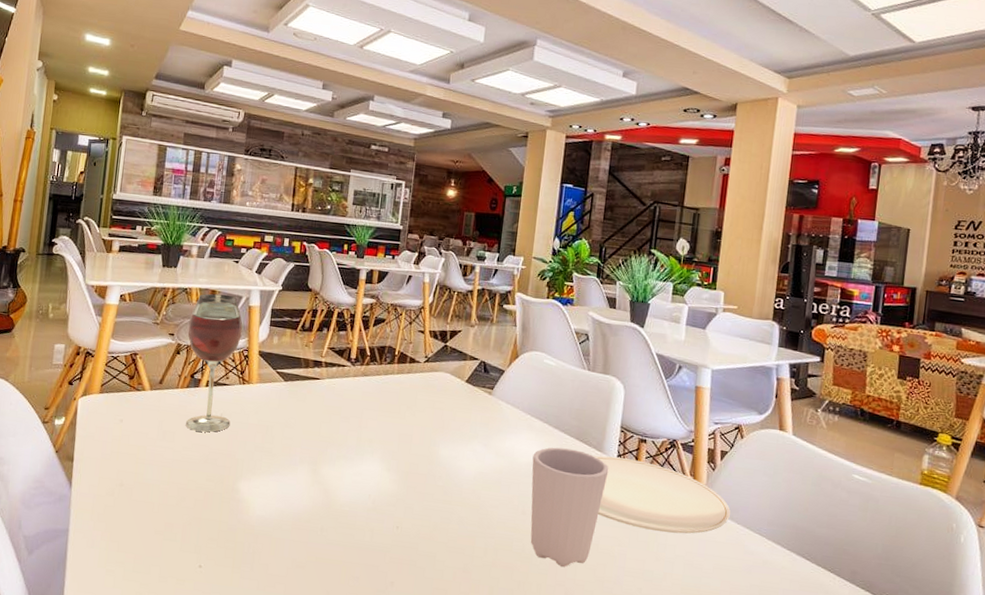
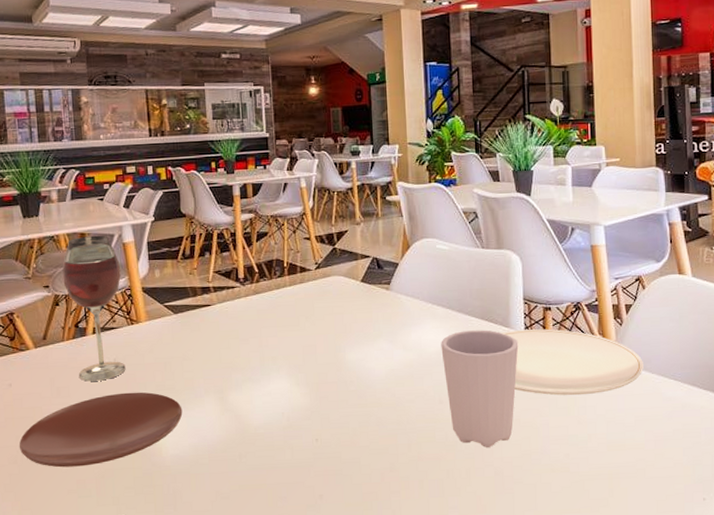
plate: none [118,446,276,511] -> present [19,392,183,468]

